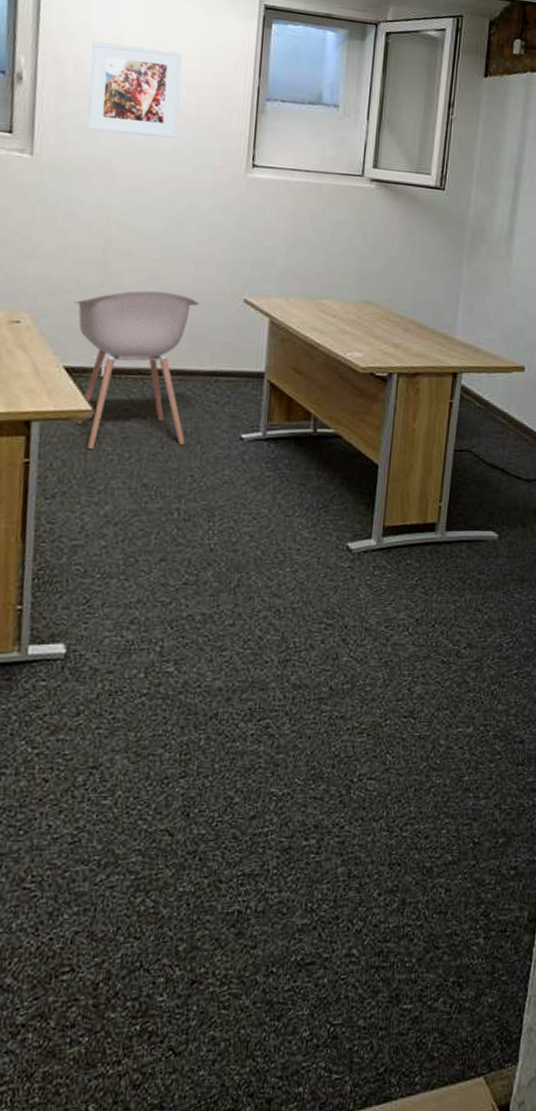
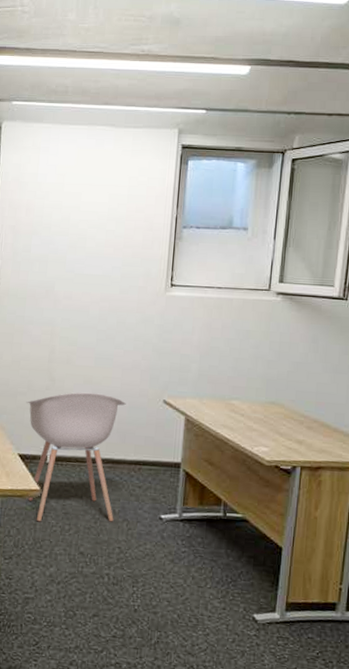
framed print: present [87,41,183,138] -> none [36,189,112,265]

